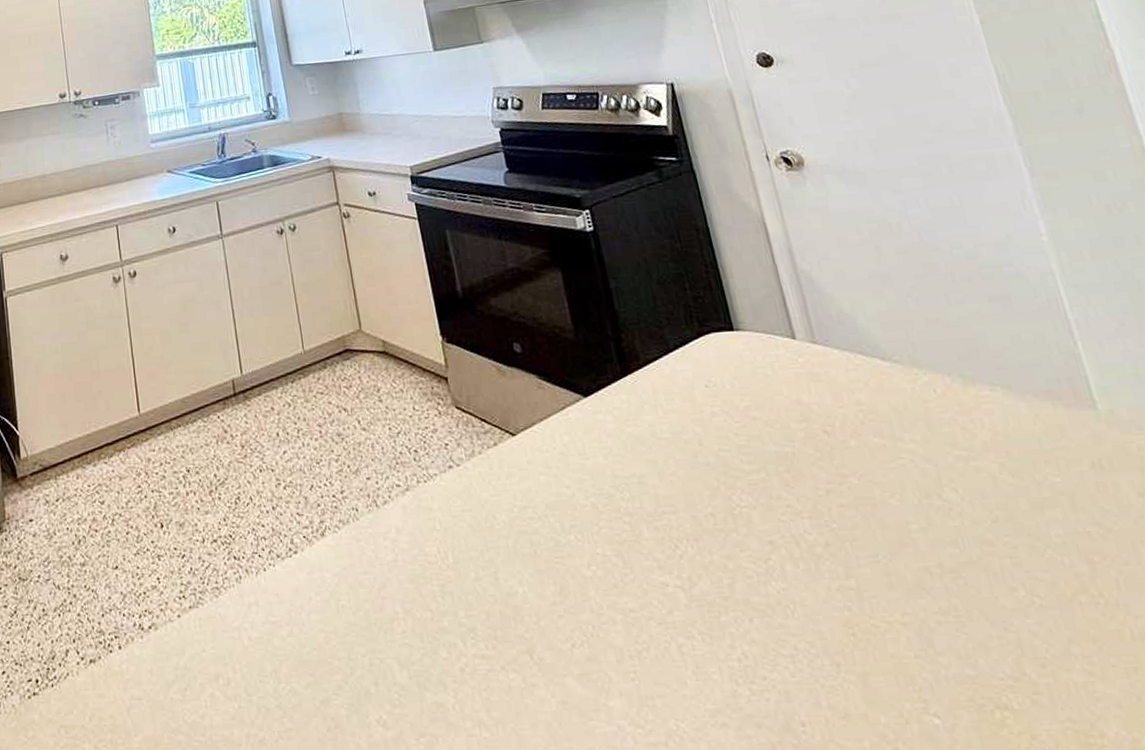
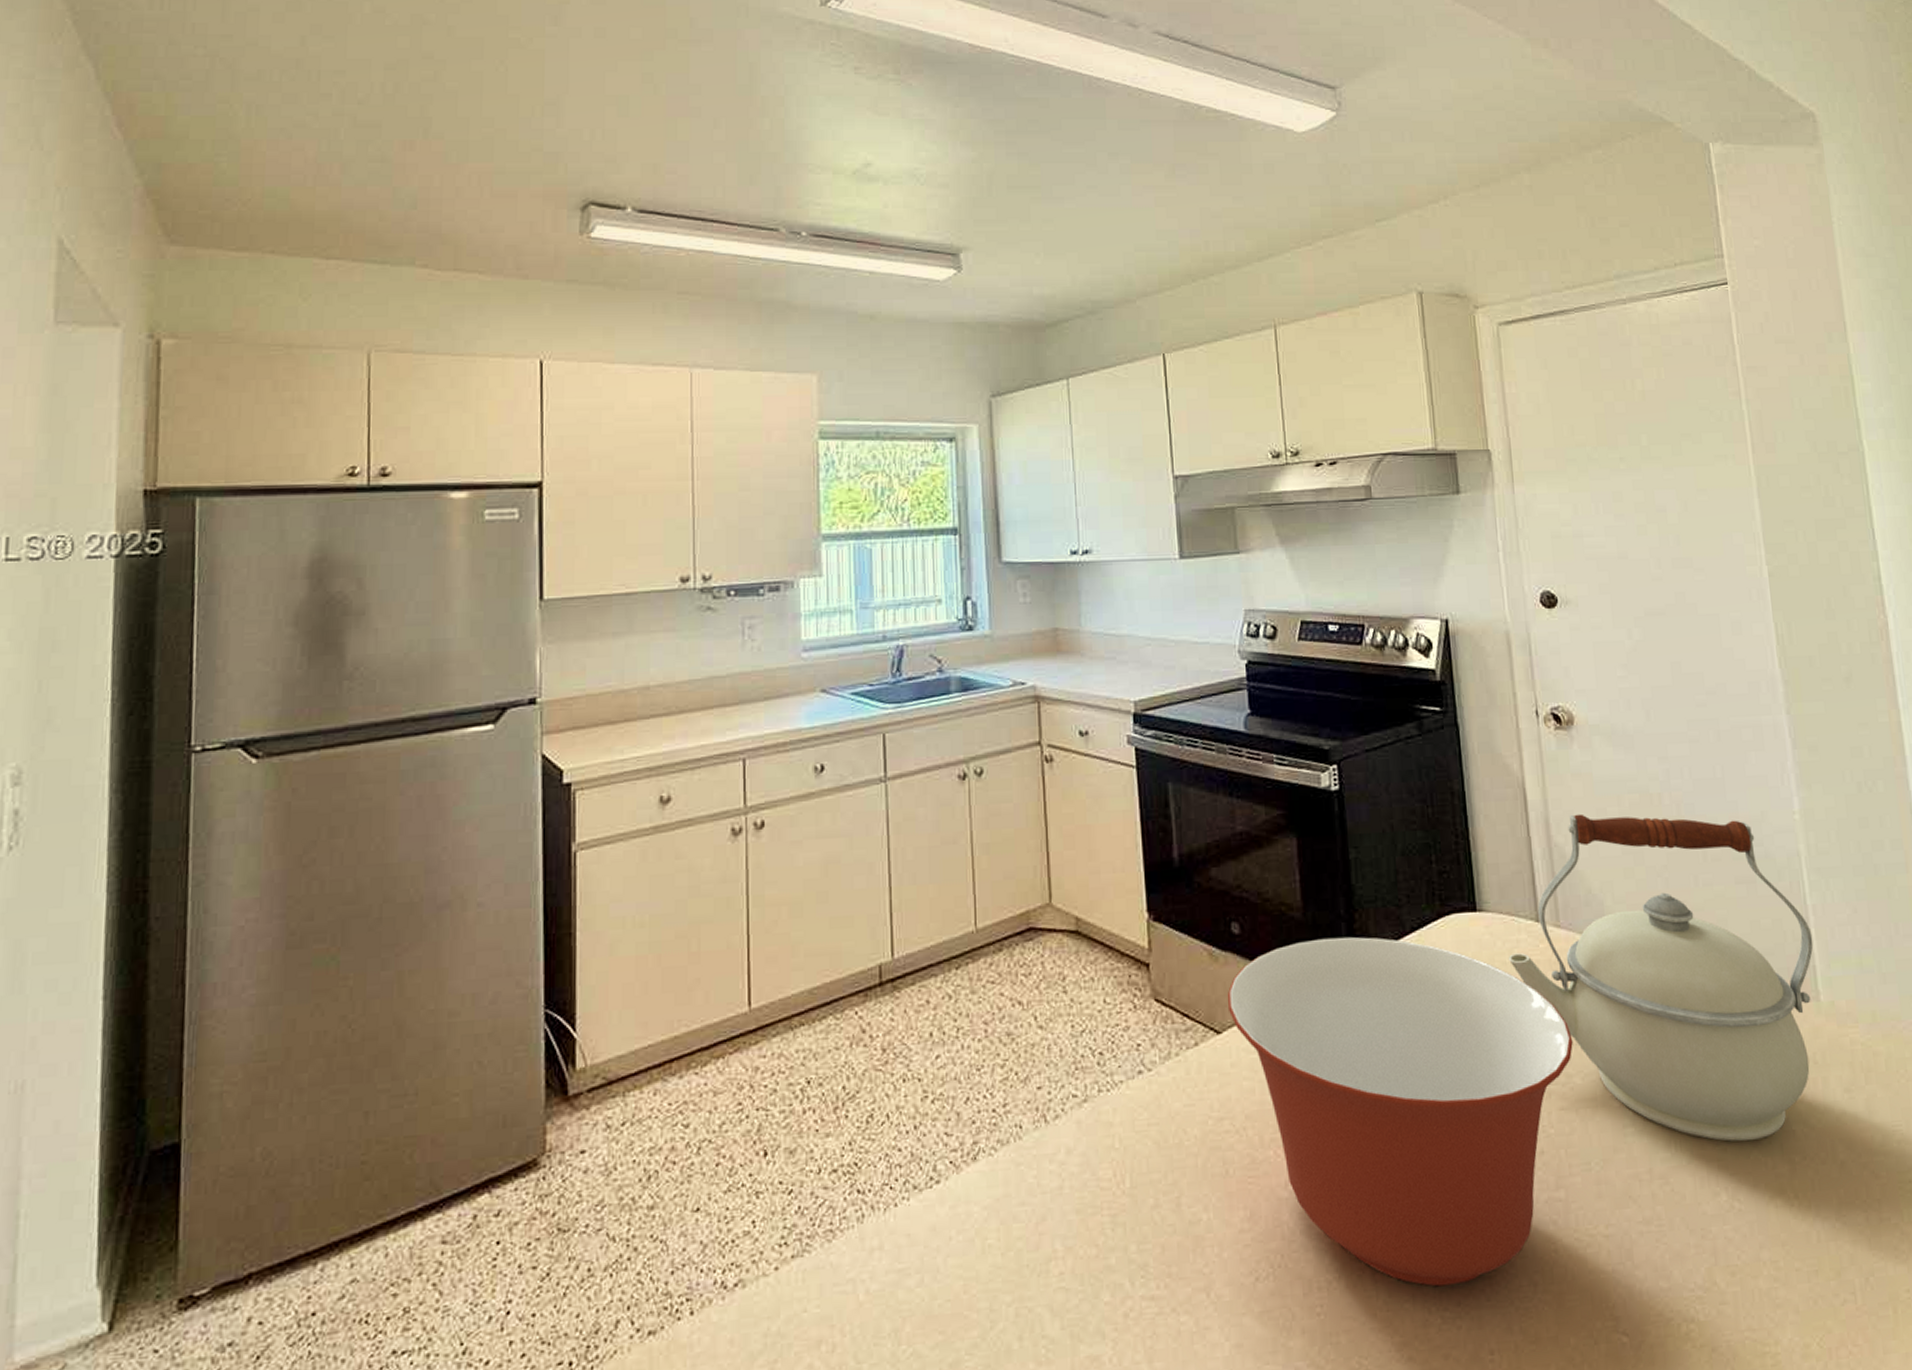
mixing bowl: none [516,354,845,662] -> present [1227,937,1573,1287]
kettle: none [769,243,1097,541] -> present [1507,813,1813,1142]

